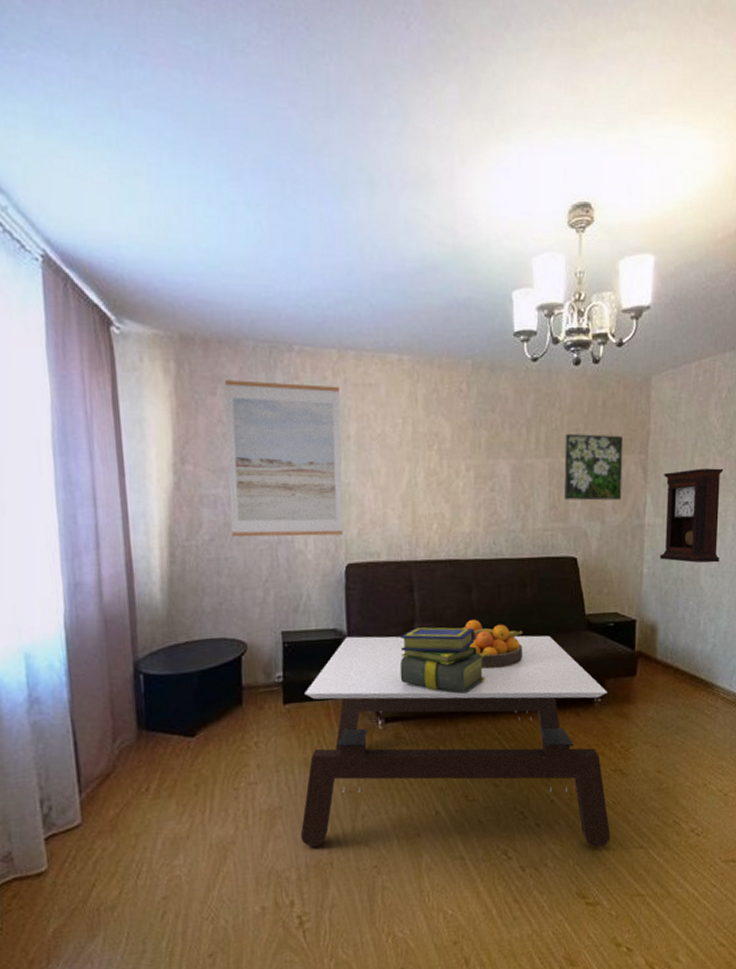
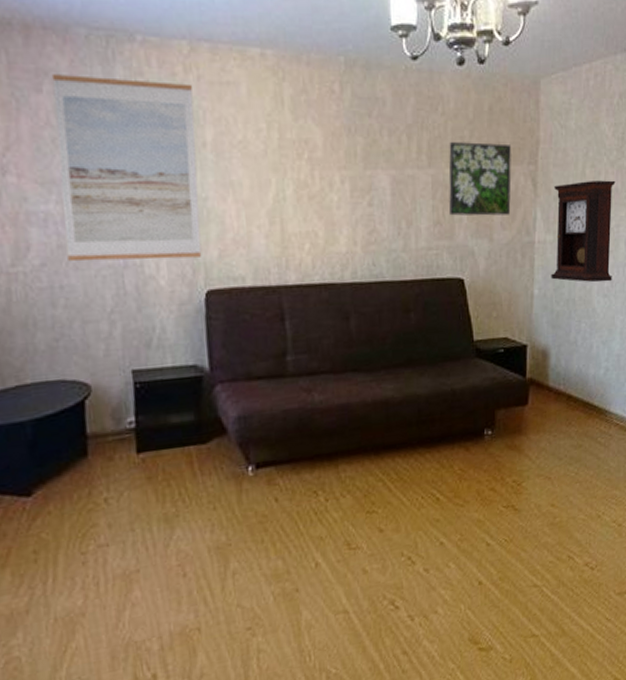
coffee table: present [300,635,610,847] -> none [161,365,503,613]
stack of books: present [400,627,486,693] -> none [271,358,367,432]
fruit bowl: present [463,620,523,669] -> none [341,350,408,404]

